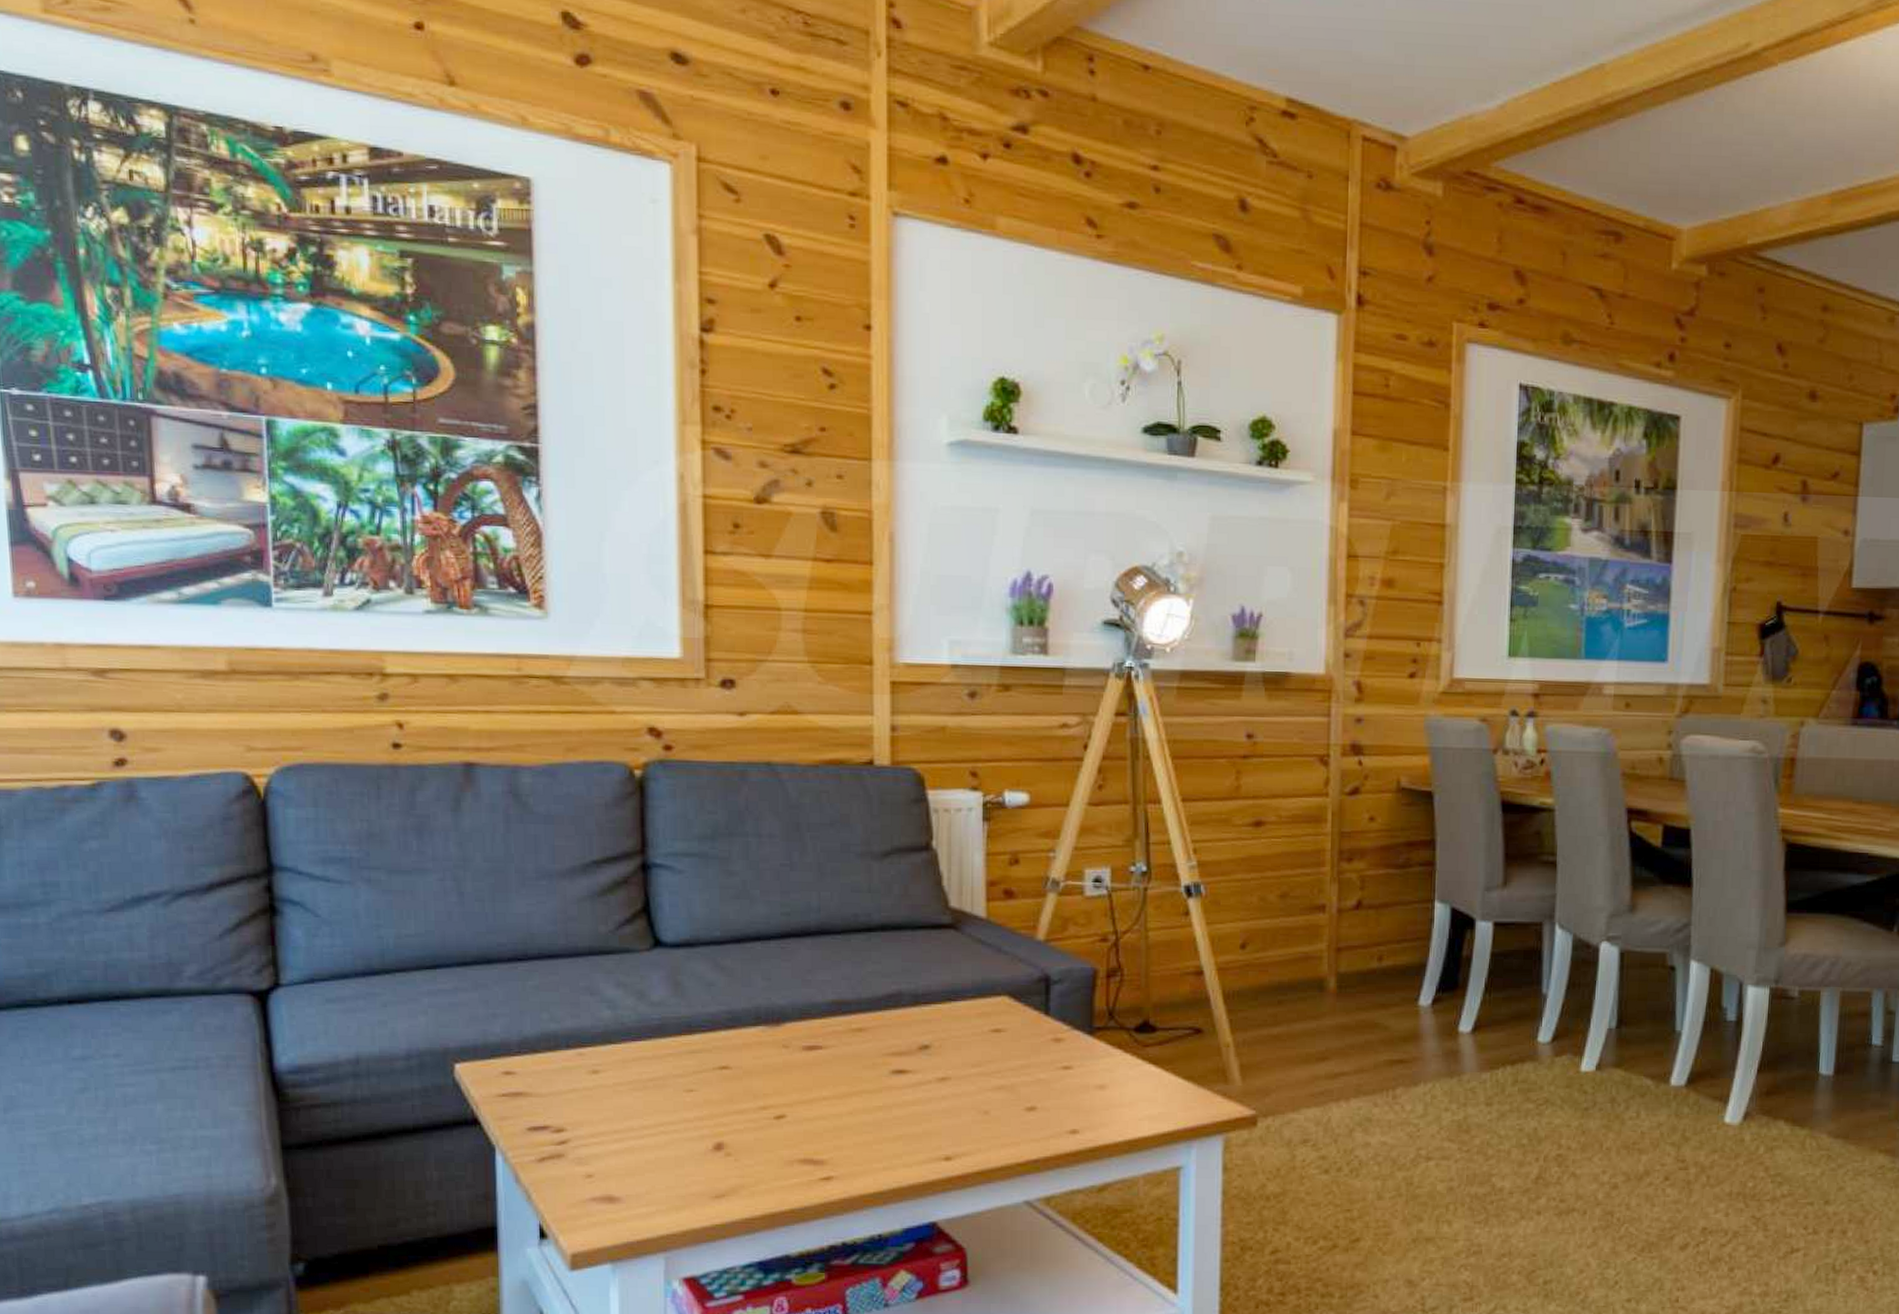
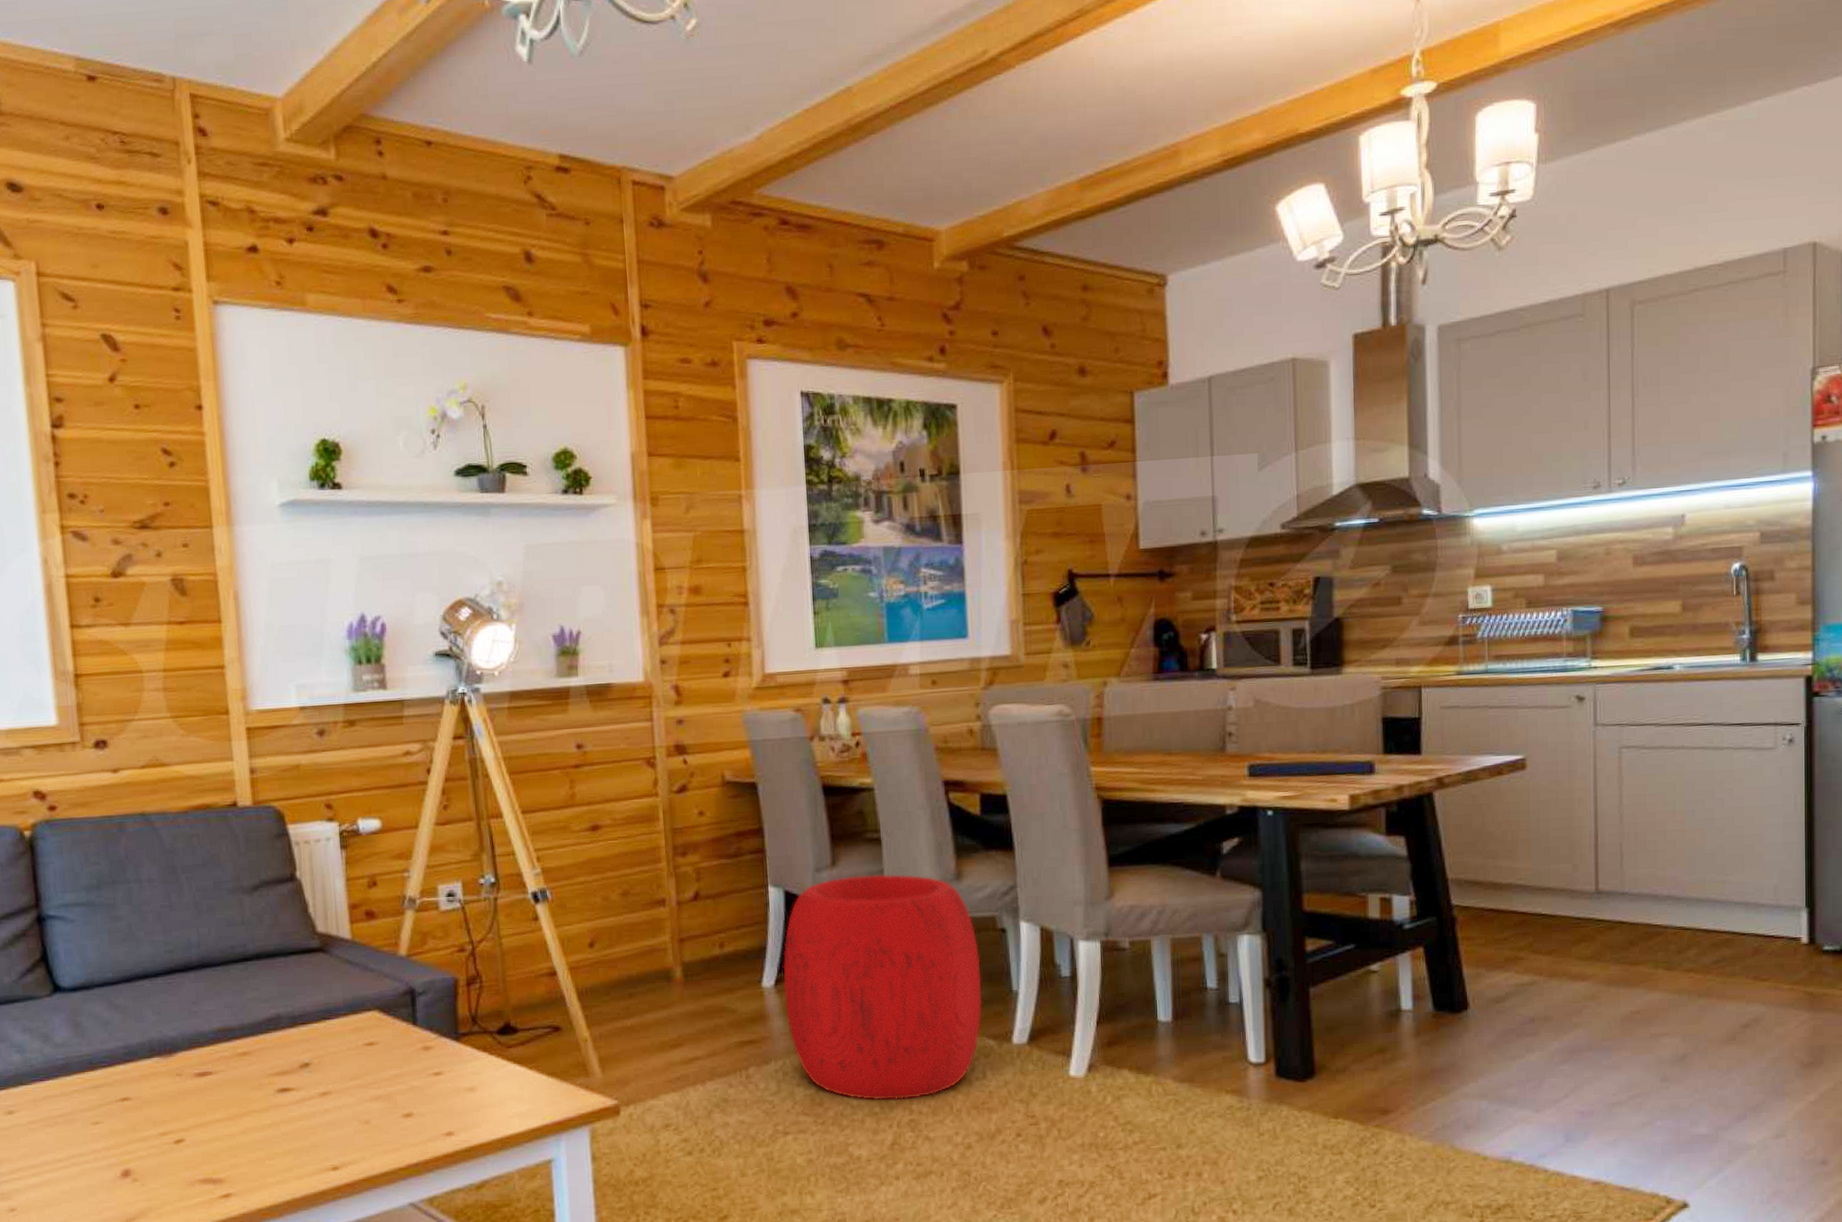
pouf: none [1440,898,1646,1134] -> present [782,874,983,1101]

